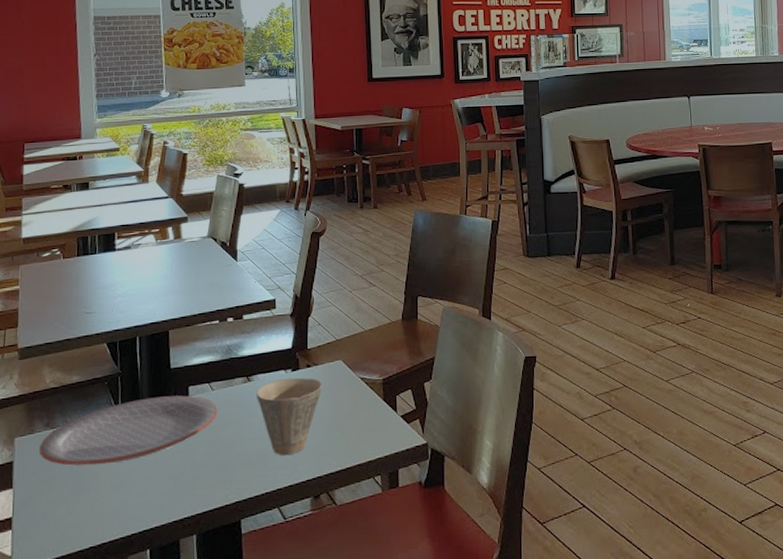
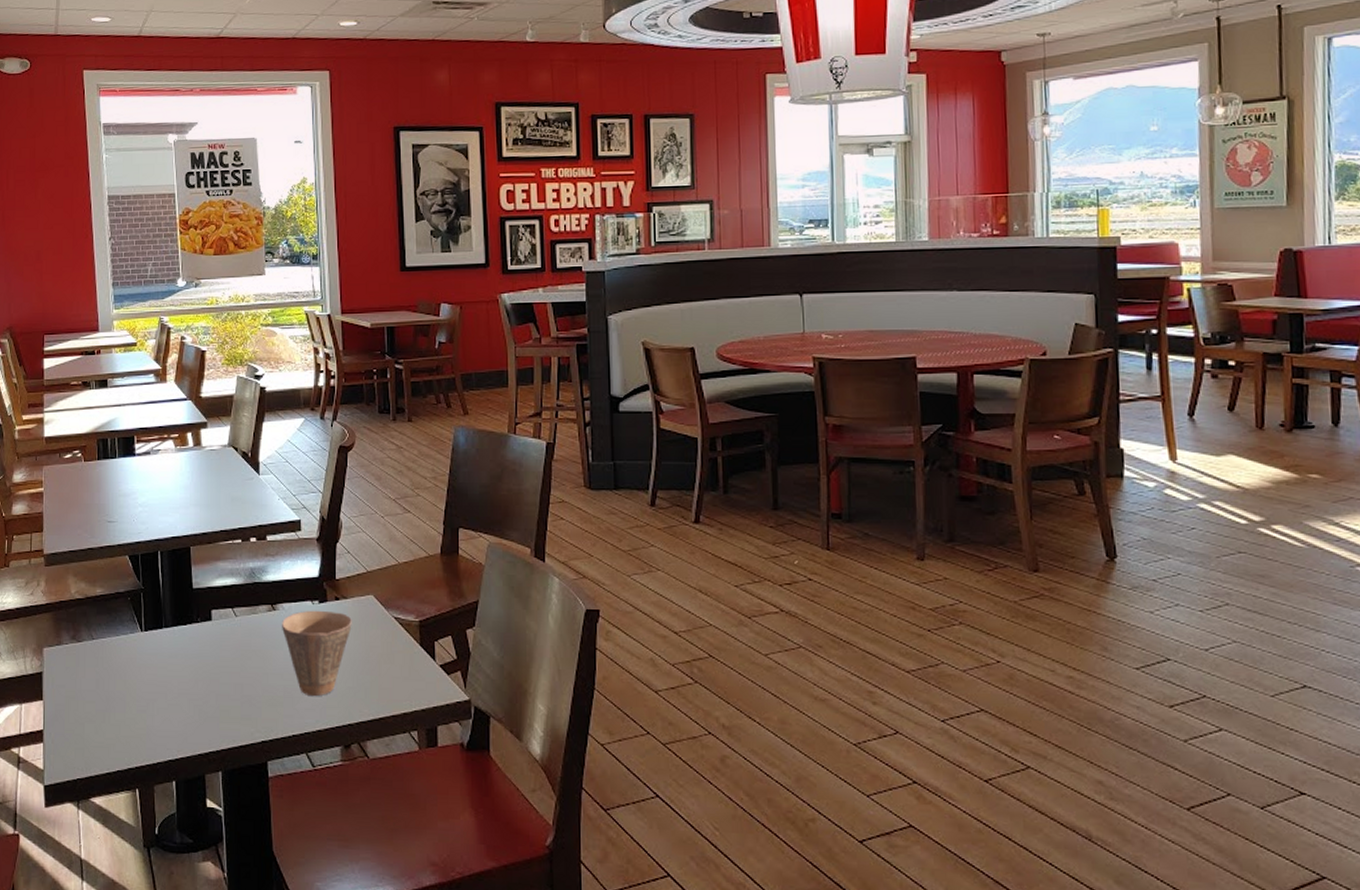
plate: present [39,395,218,466] -> none [67,618,242,686]

